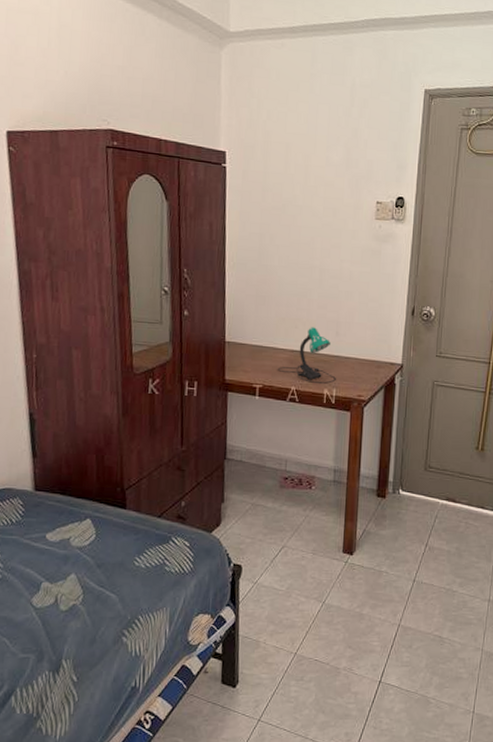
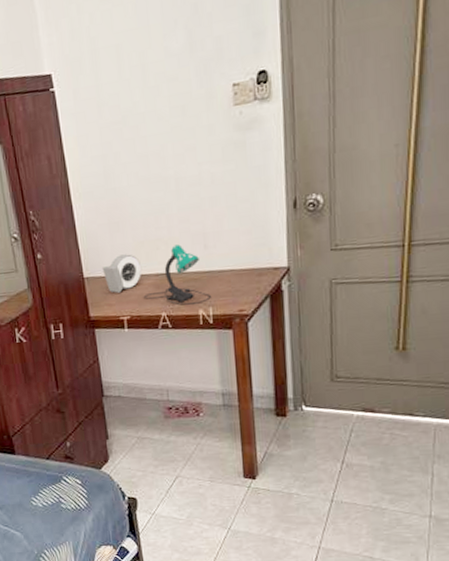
alarm clock: none [244,326,280,361] -> present [102,254,142,293]

